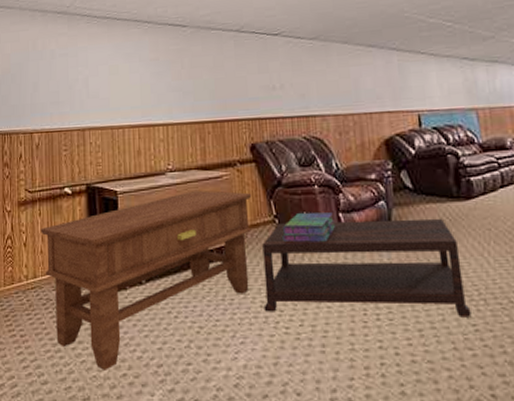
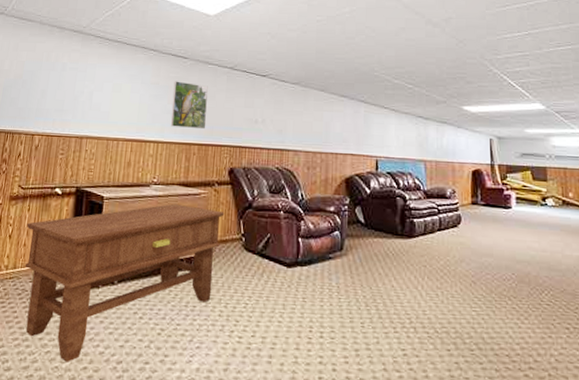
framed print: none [175,53,218,106] -> present [171,81,208,130]
coffee table: present [262,219,472,317] -> none [221,242,402,342]
stack of books: present [282,212,335,243] -> none [246,233,294,262]

